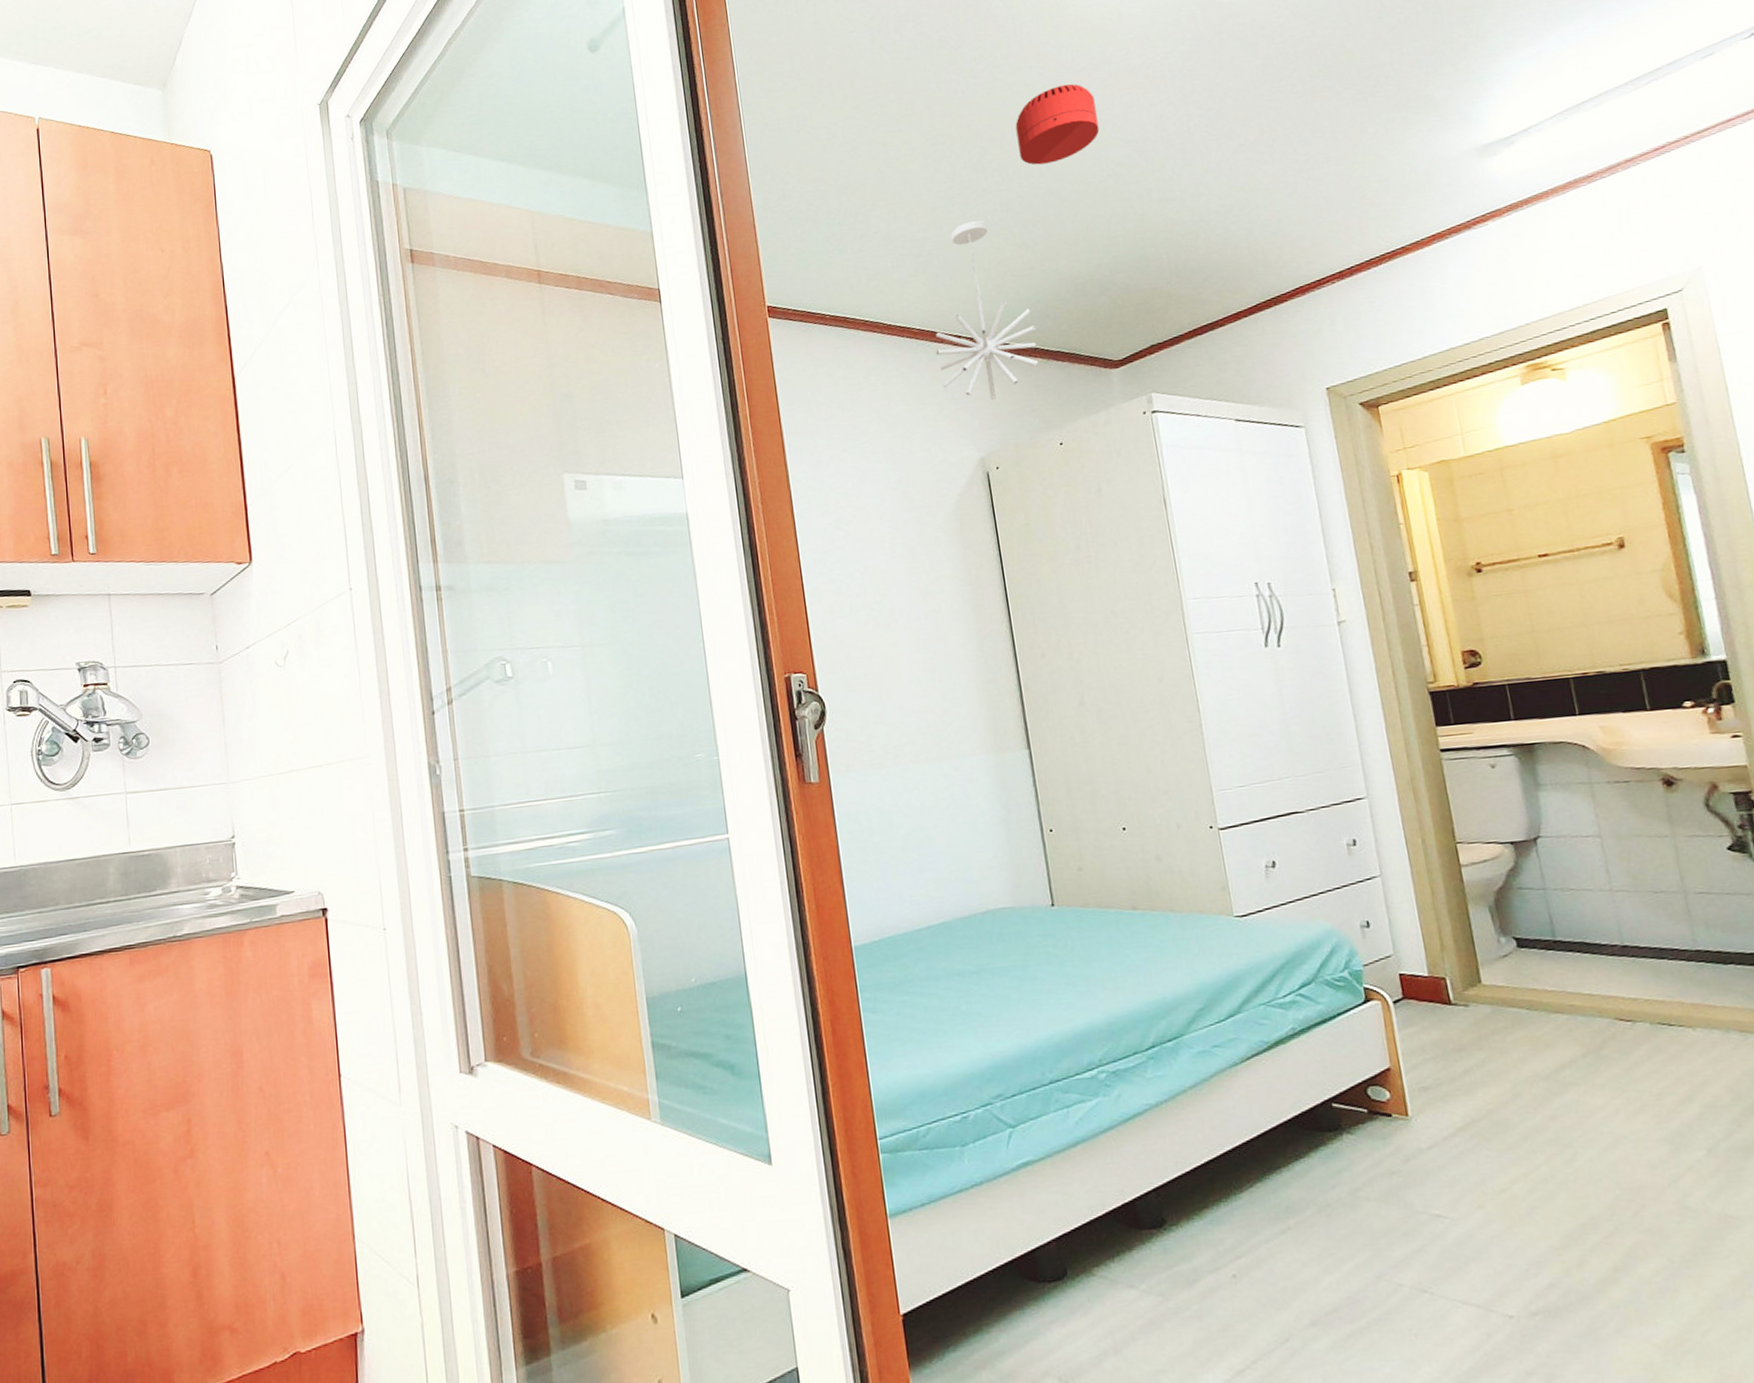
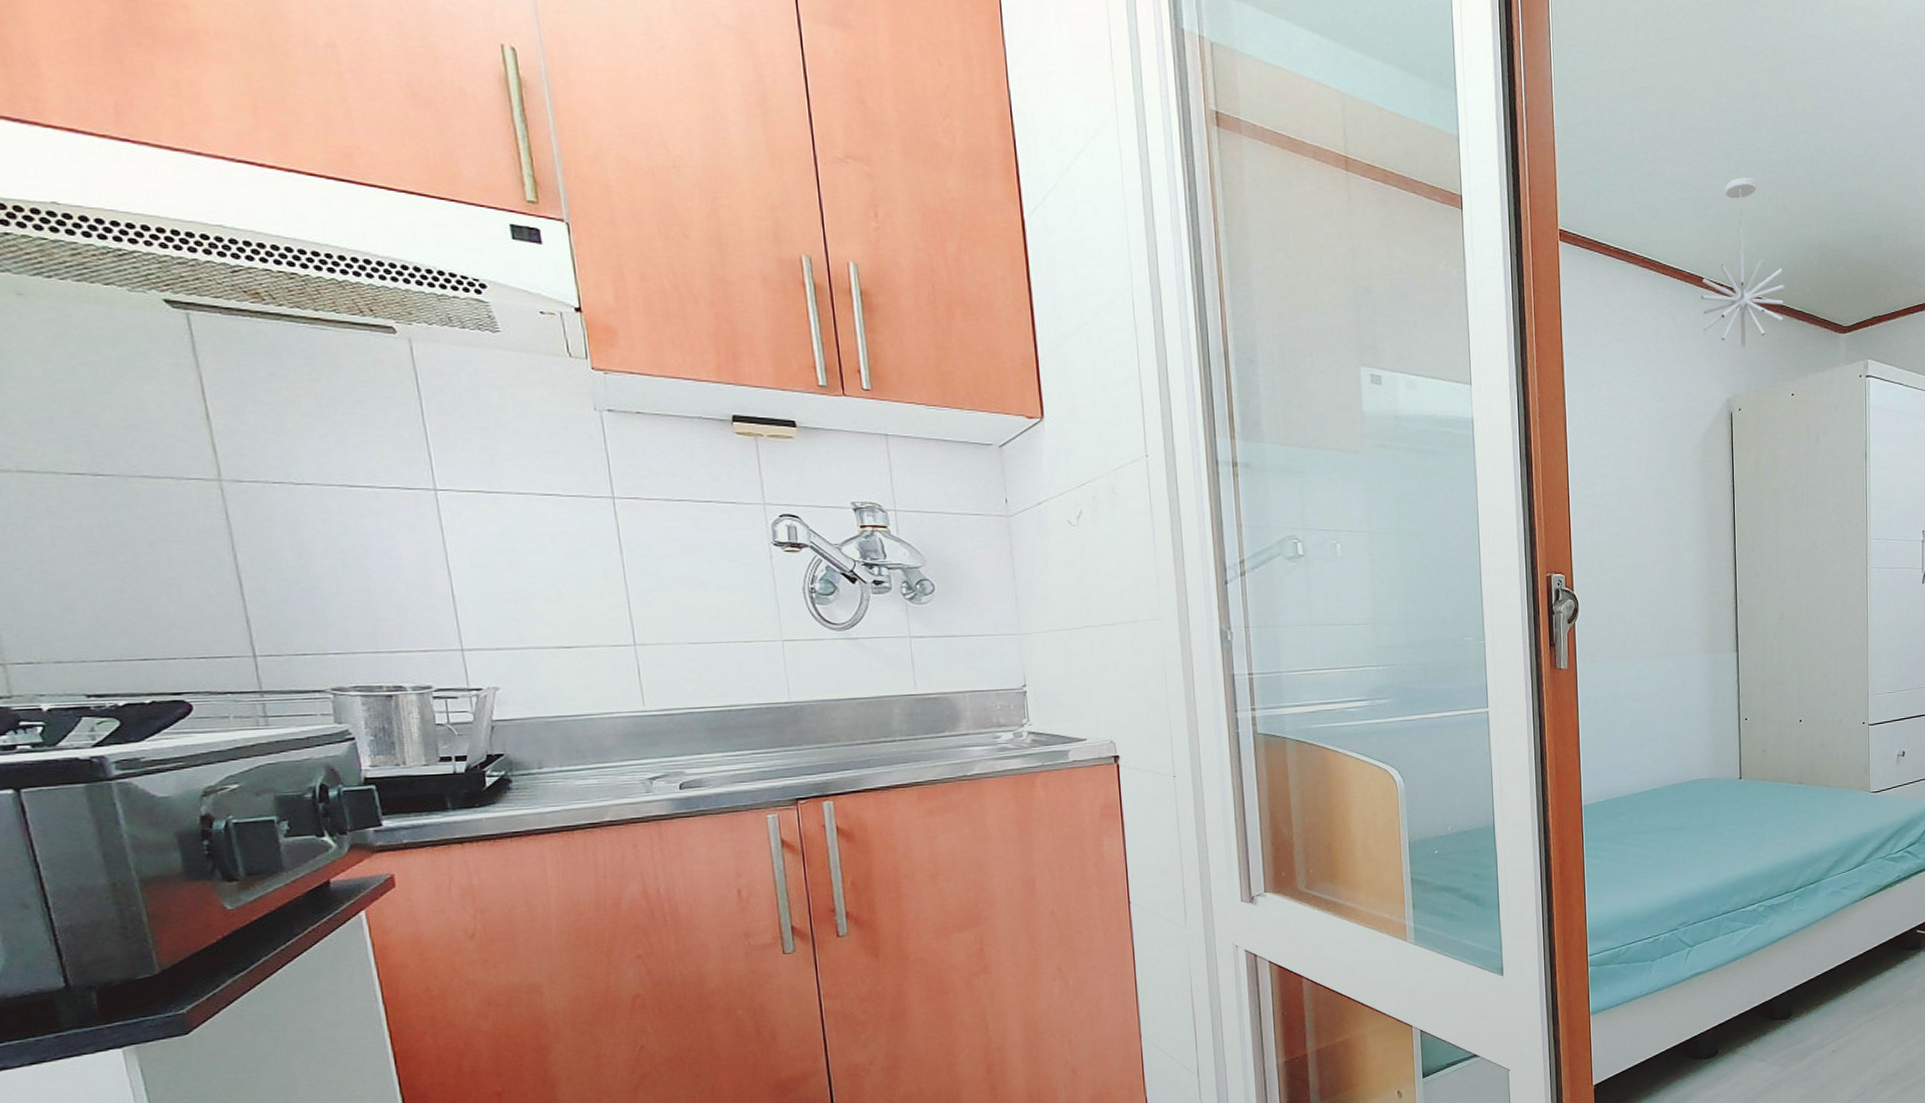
smoke detector: present [1015,84,1100,165] -> none [1790,60,1859,134]

